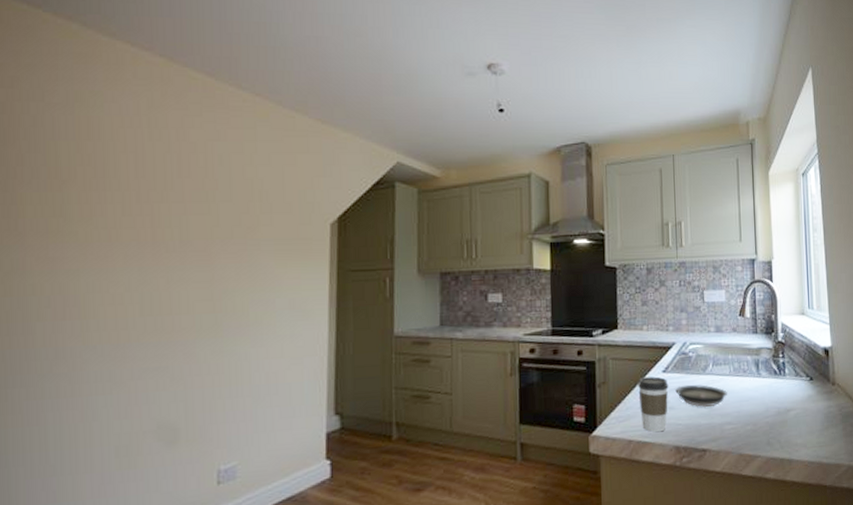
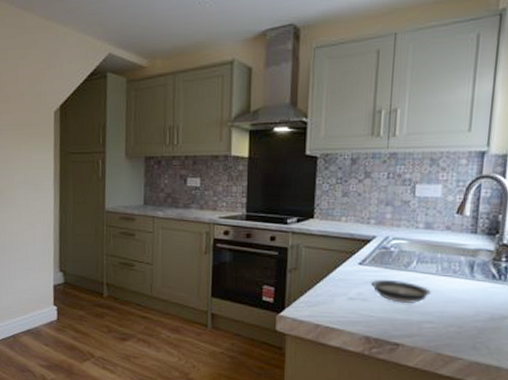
coffee cup: present [638,376,669,433] -> none [330,267,364,321]

